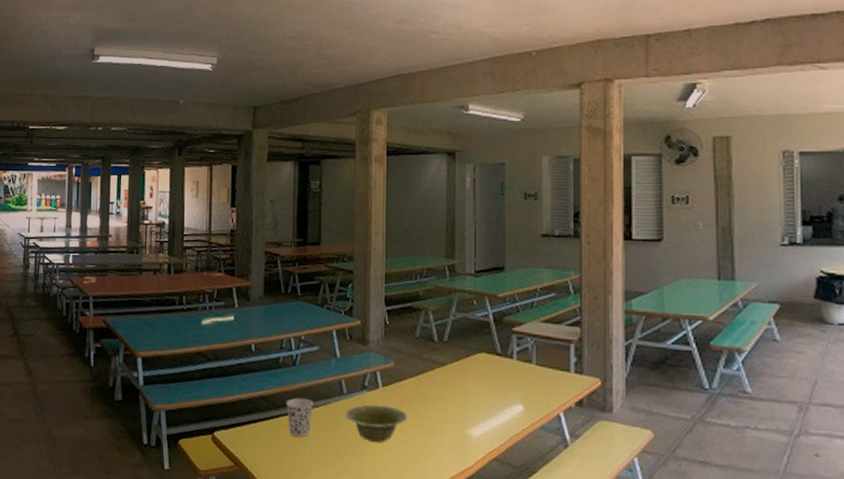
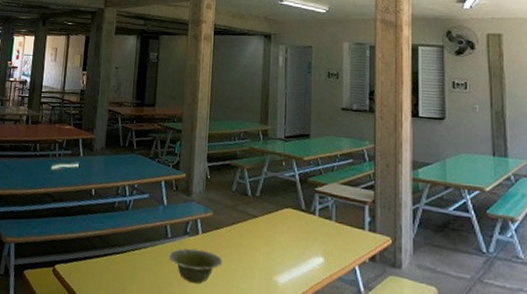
cup: present [286,397,314,437] -> none [118,238,142,275]

